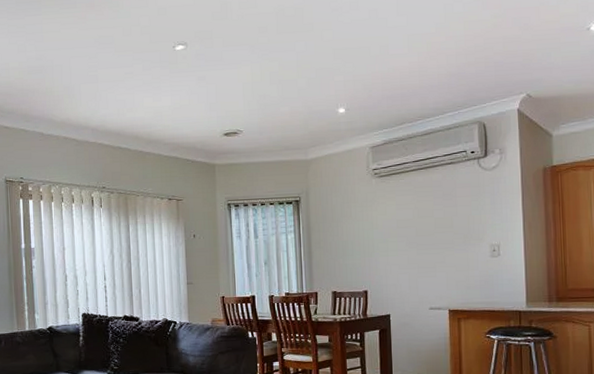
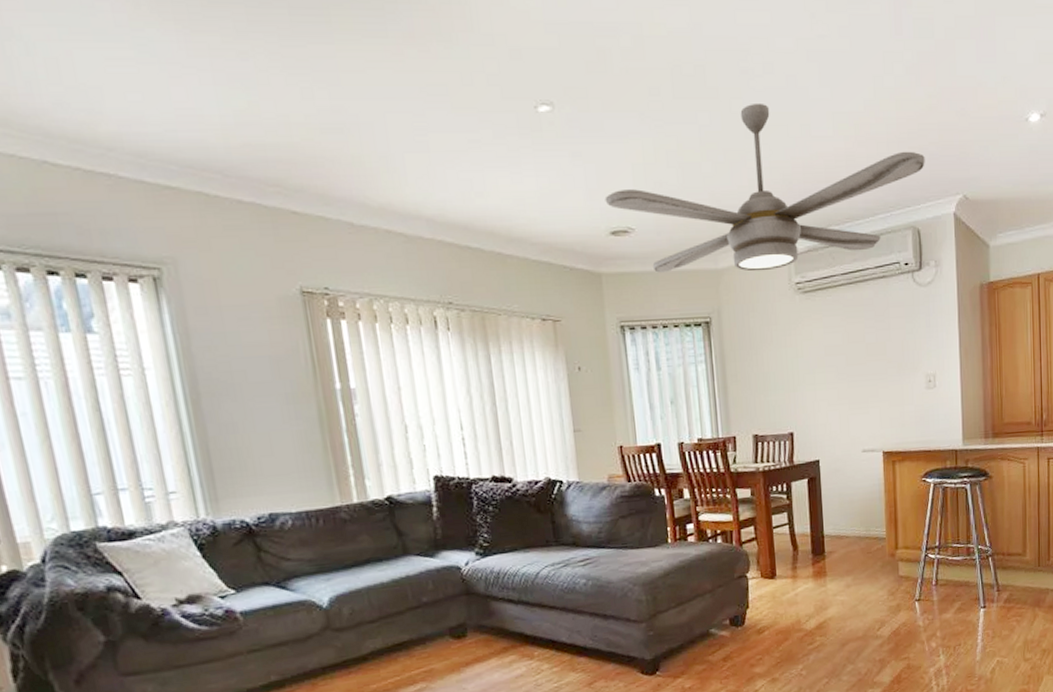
ceiling fan: none [221,32,491,163] -> present [605,102,925,273]

